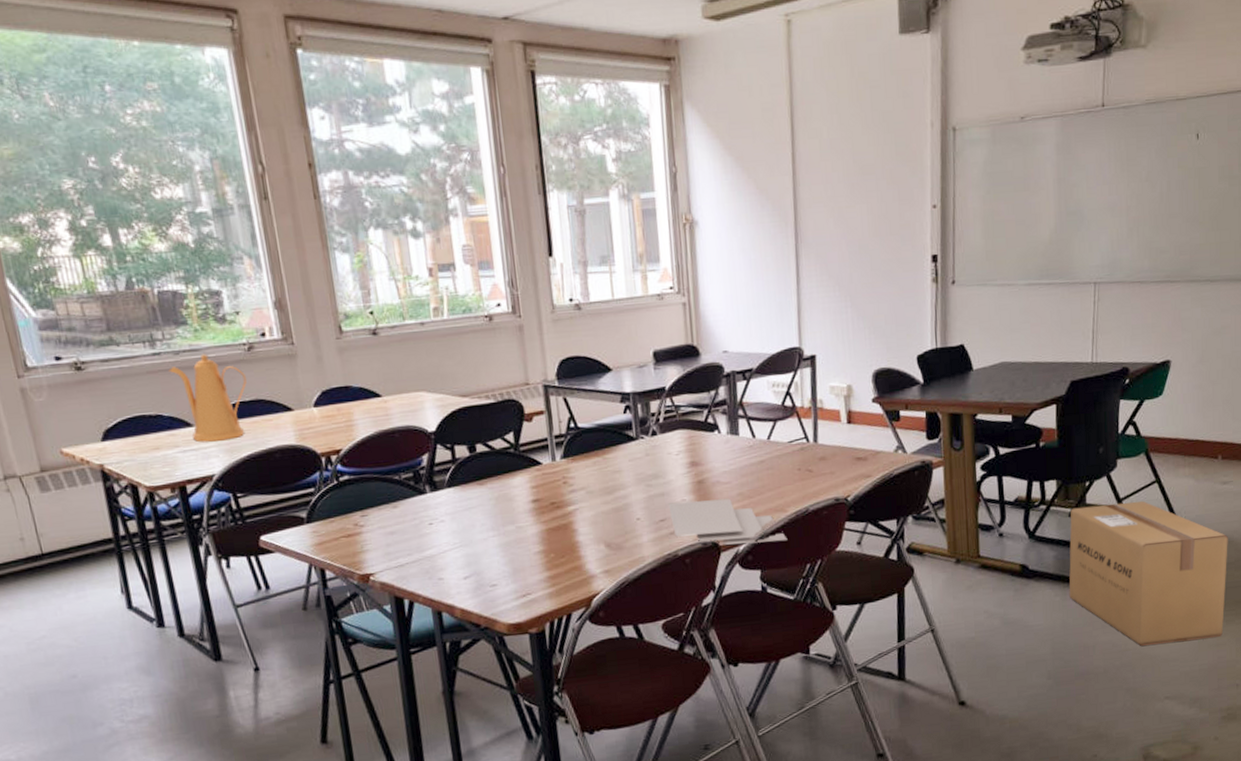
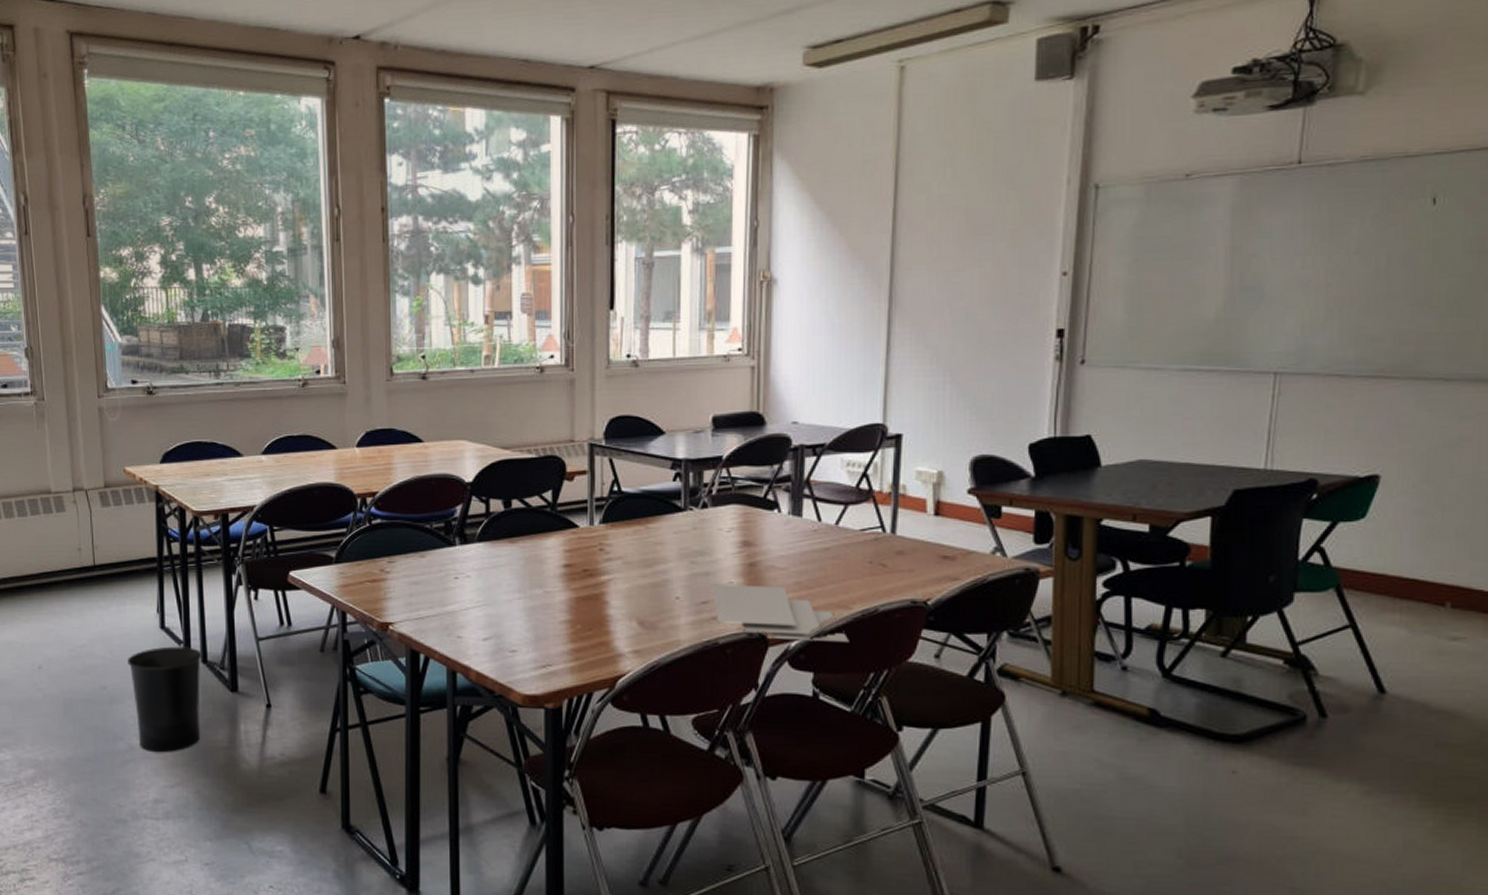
waste bin: none [95,623,188,732] -> present [128,646,202,752]
coffee pot: present [168,354,248,443] -> none [228,387,298,473]
box: present [1069,500,1228,646] -> none [1214,646,1456,842]

